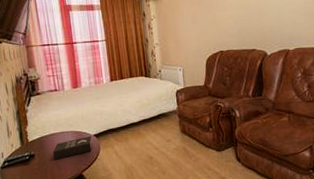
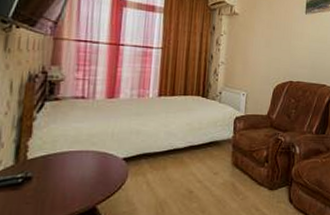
book: present [53,136,93,160] -> none [59,159,119,186]

